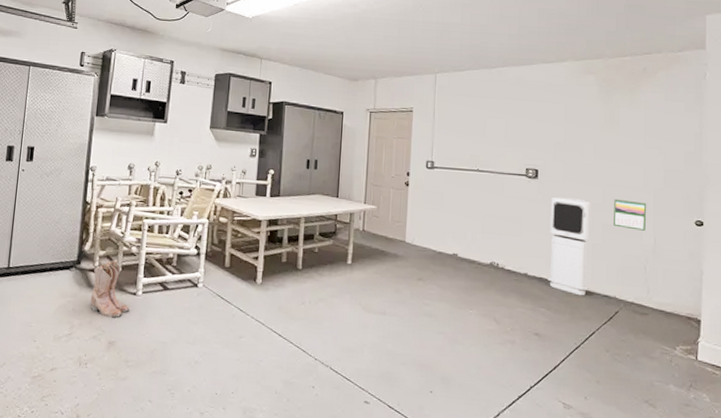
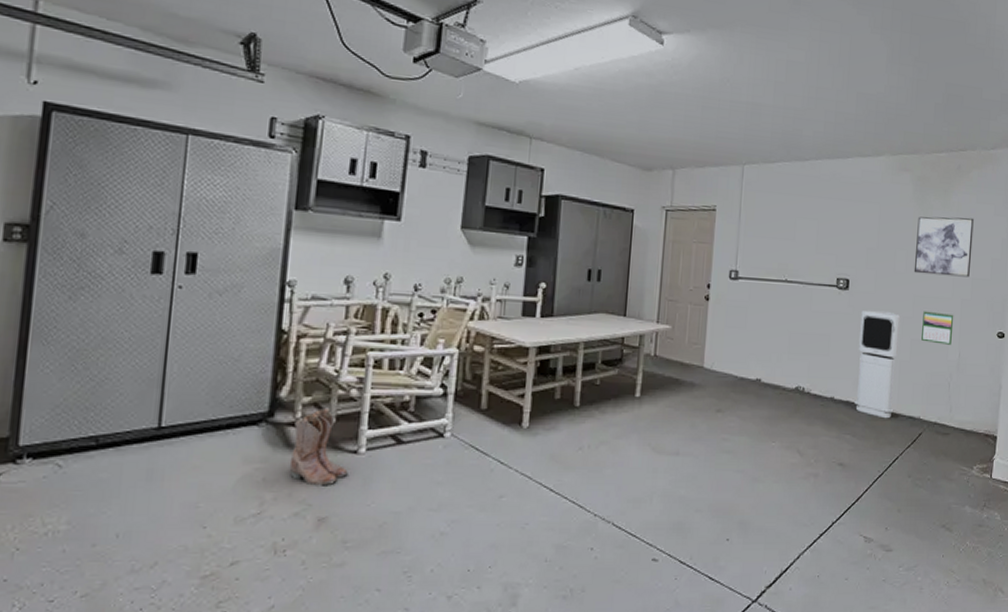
wall art: none [602,114,663,169] -> present [914,216,974,278]

